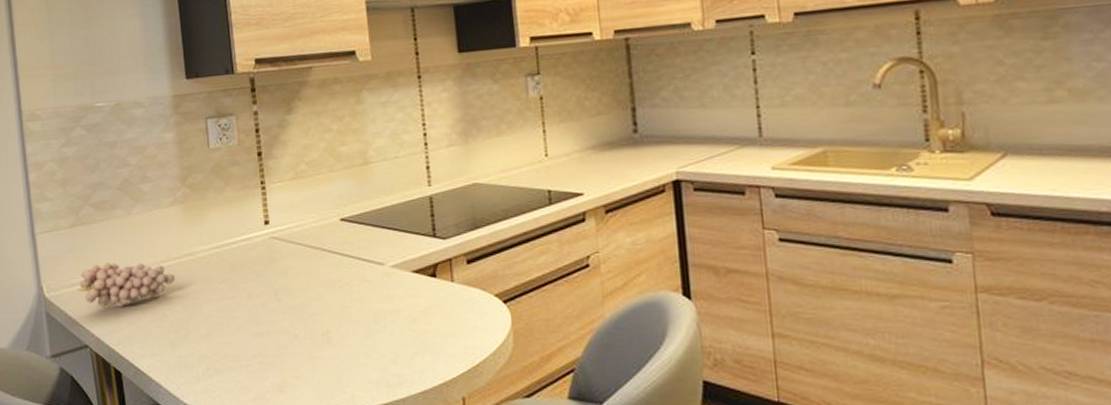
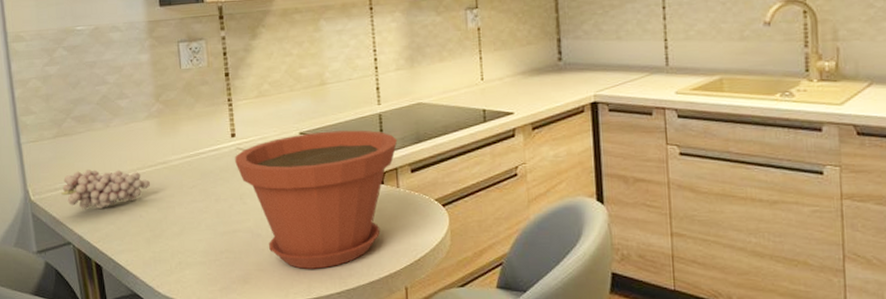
plant pot: none [268,215,451,376] -> present [235,130,398,269]

